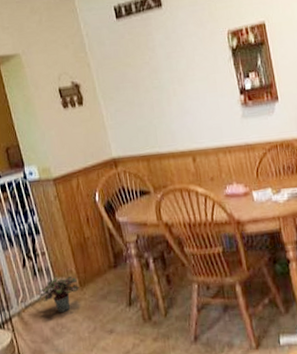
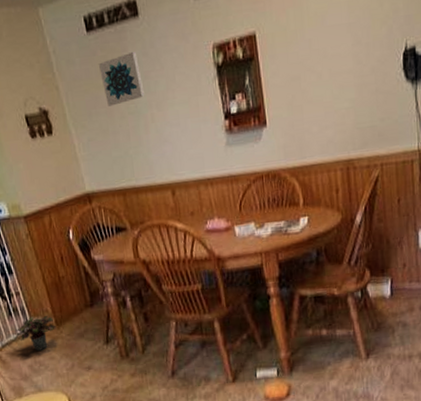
wall art: none [126,35,168,82] -> present [98,51,145,107]

